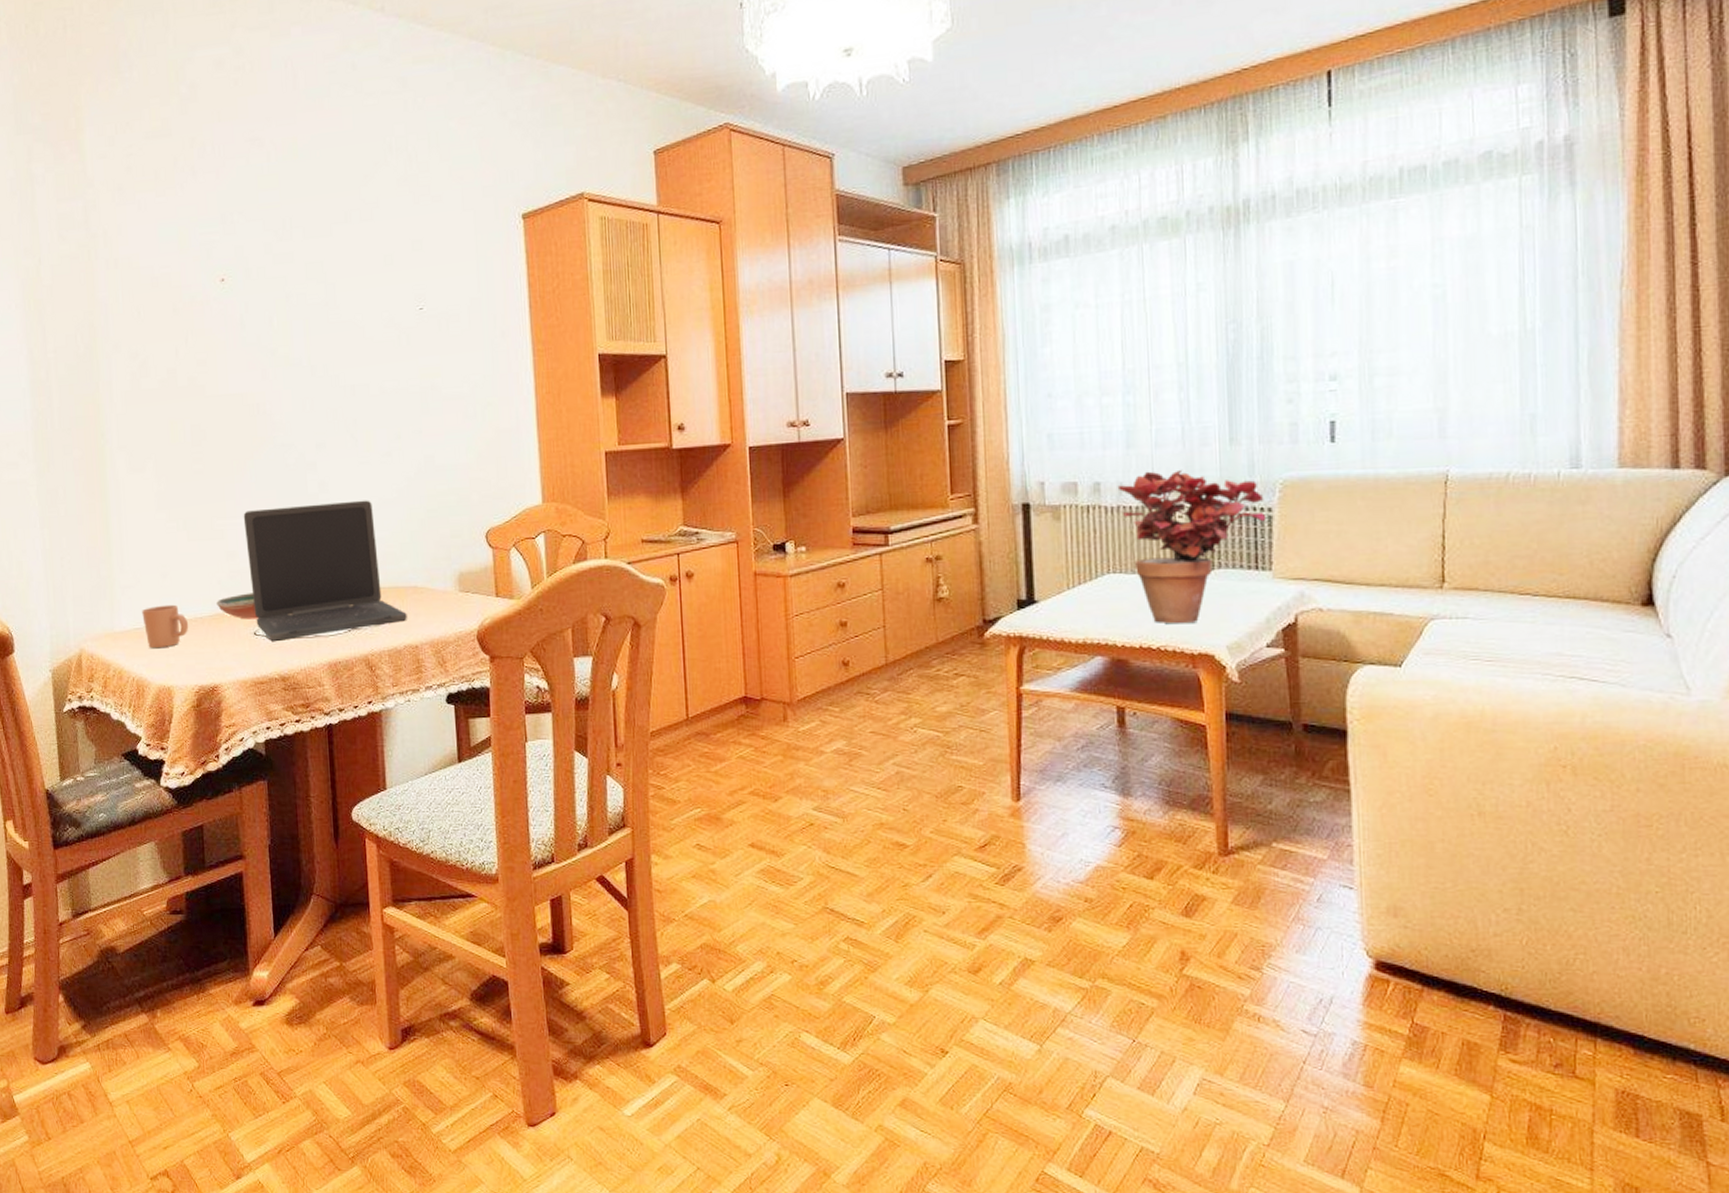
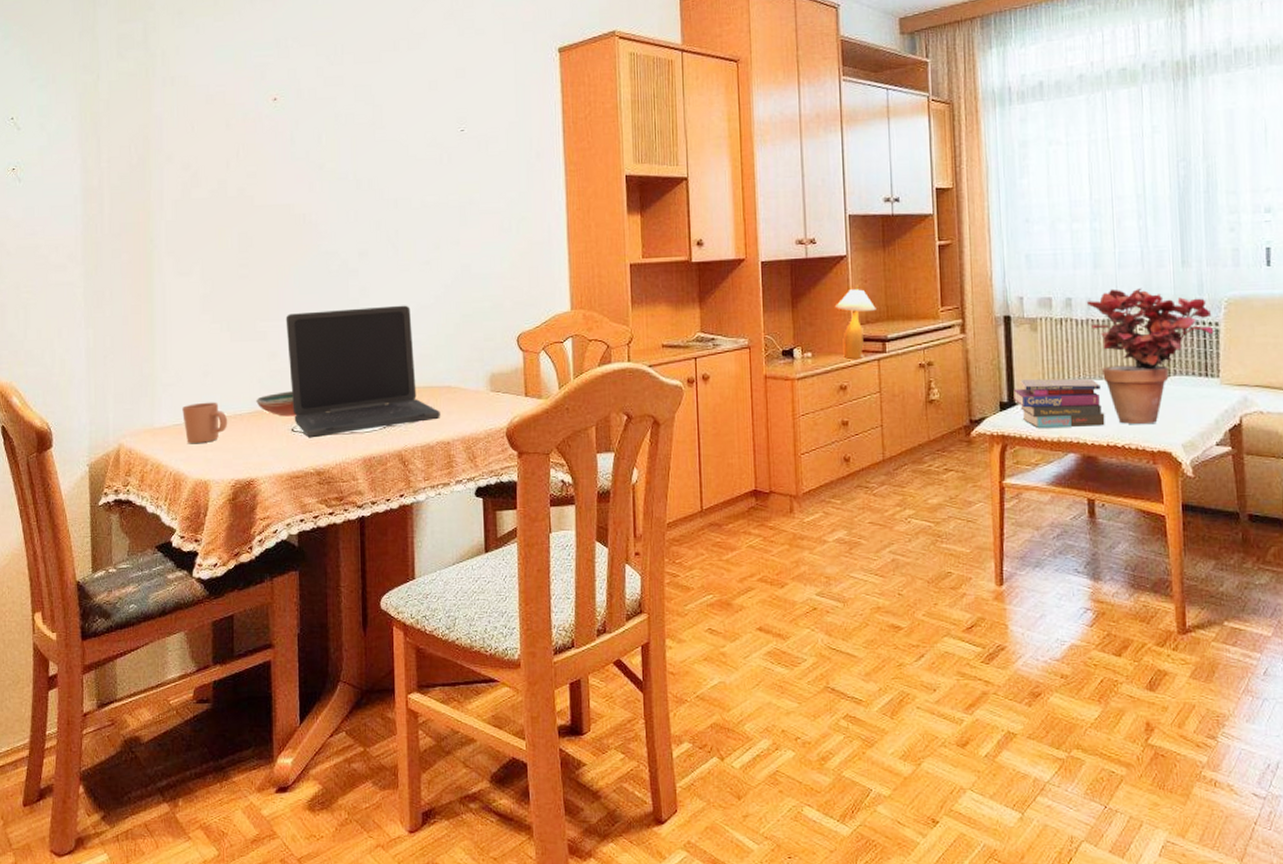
table lamp: none [832,471,878,555] -> present [836,285,876,360]
books: none [1033,572,1138,630] -> present [1013,378,1105,429]

